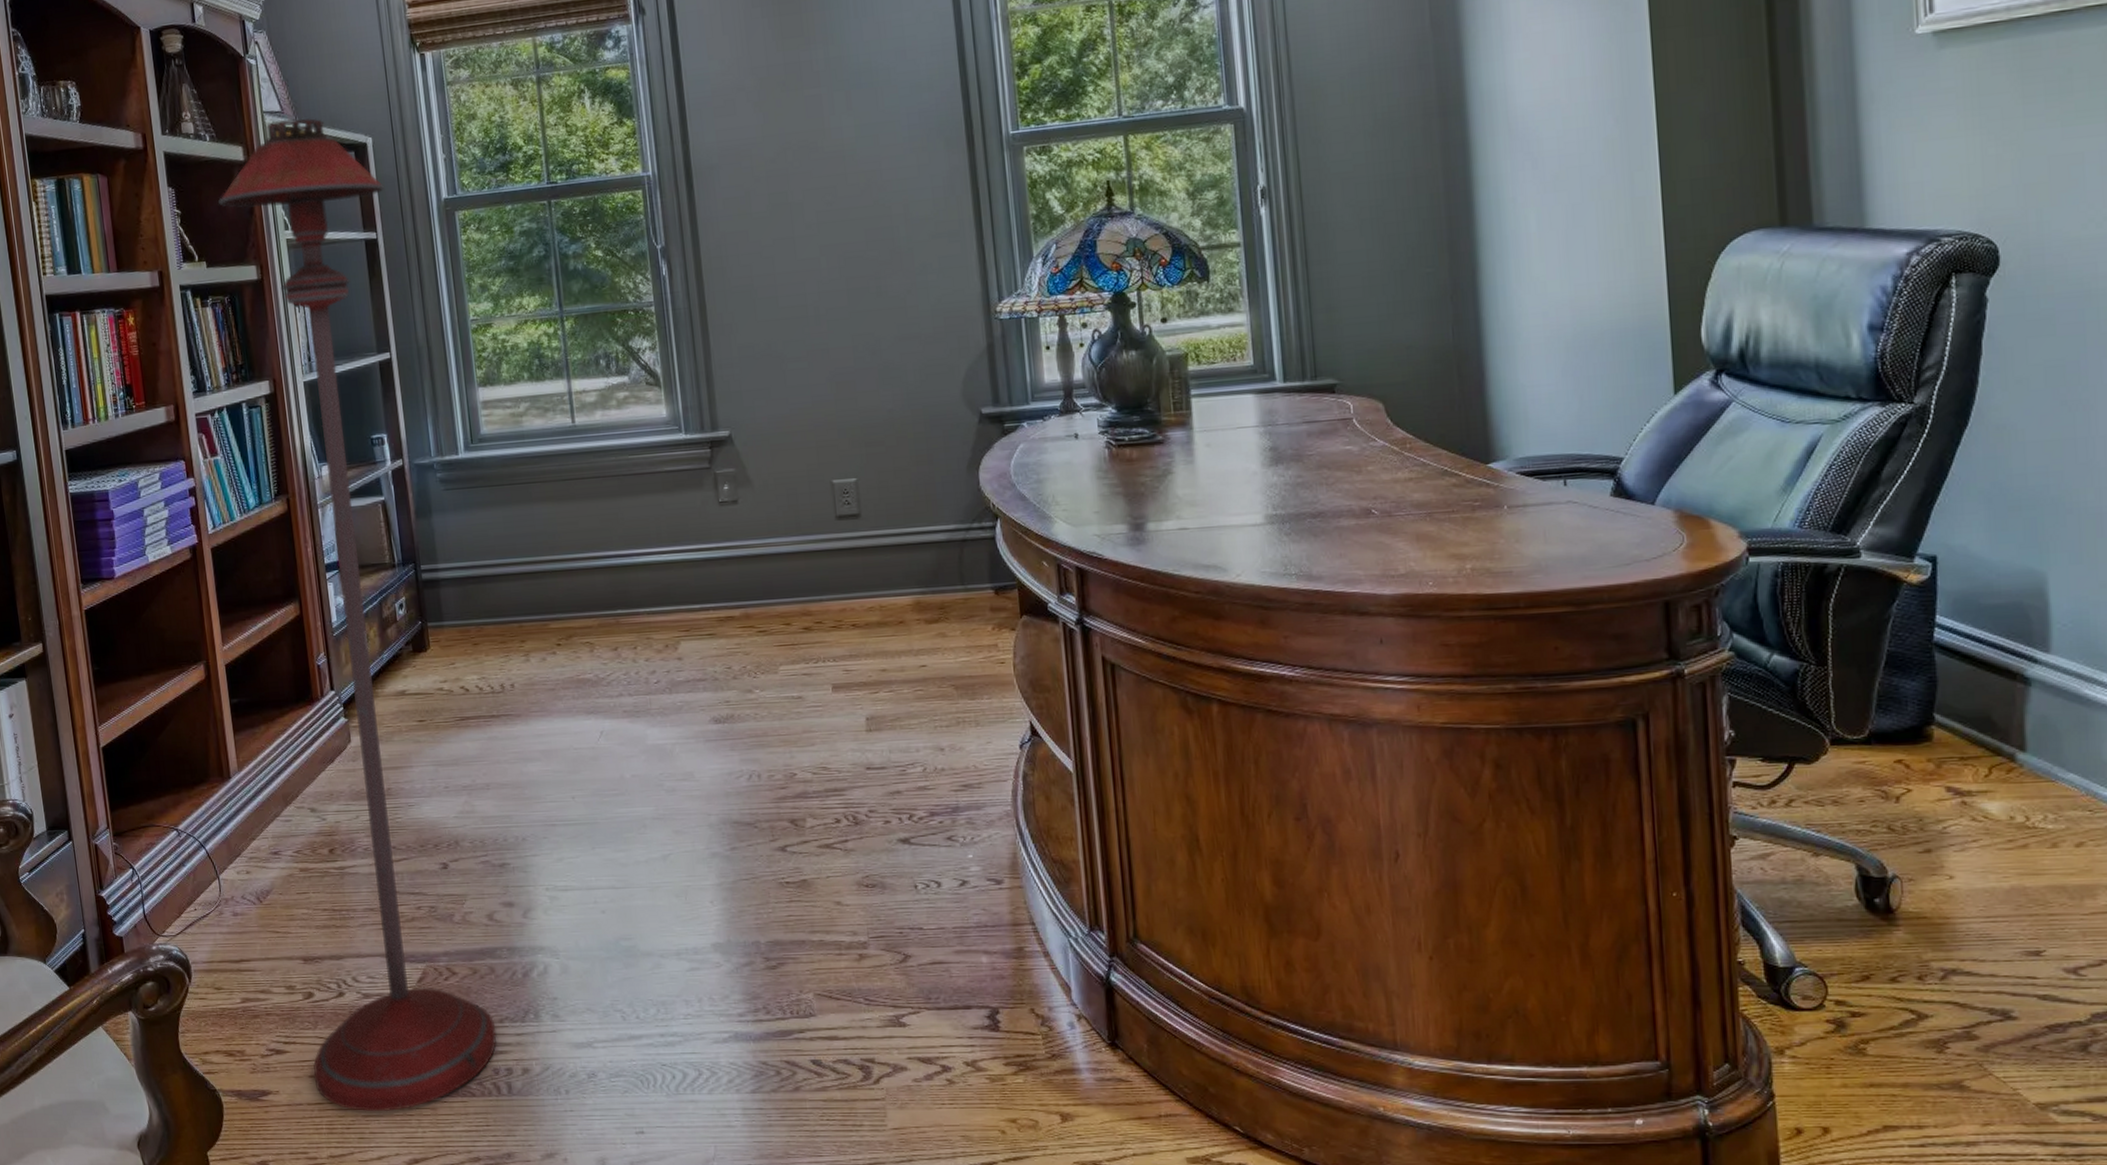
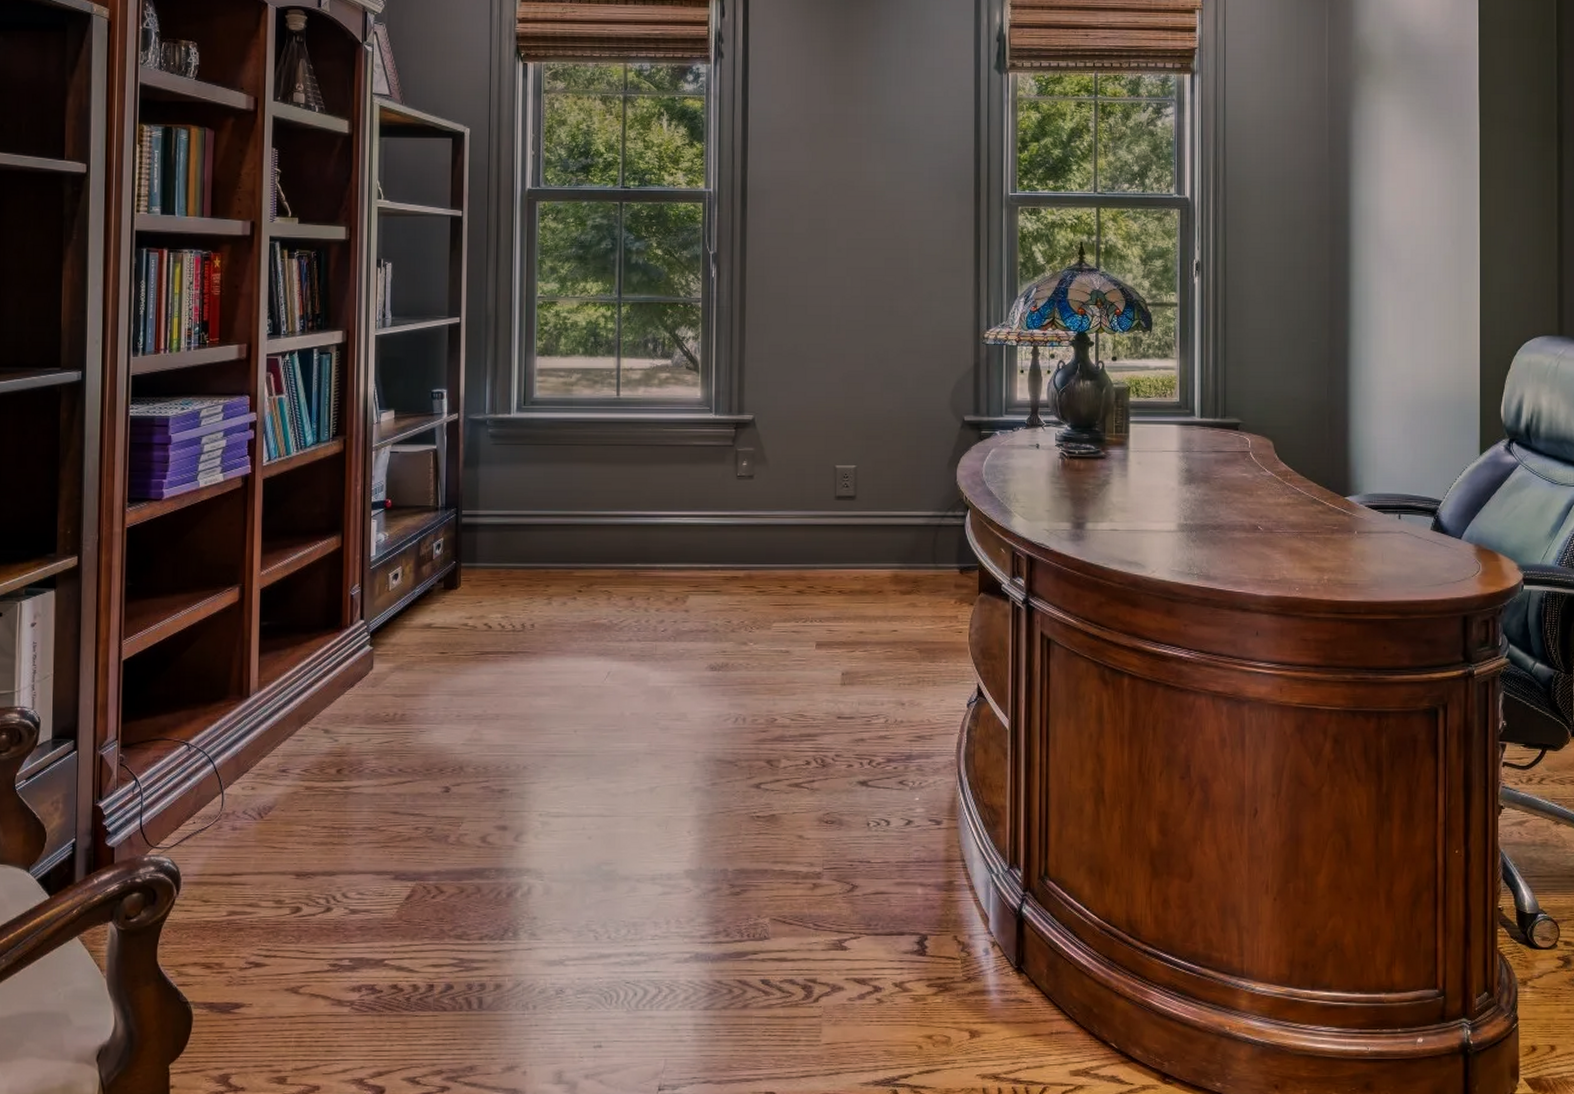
floor lamp: present [218,118,497,1112] -> none [289,102,476,1026]

